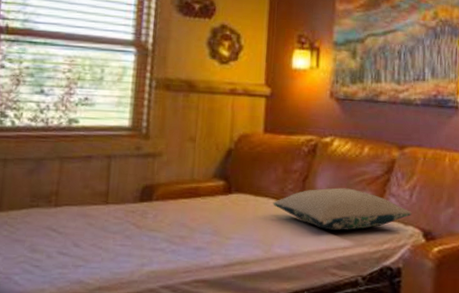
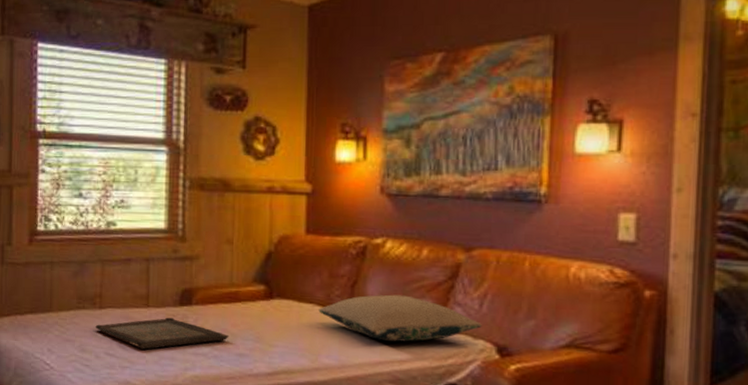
serving tray: none [49,213,188,247] -> present [95,317,229,350]

